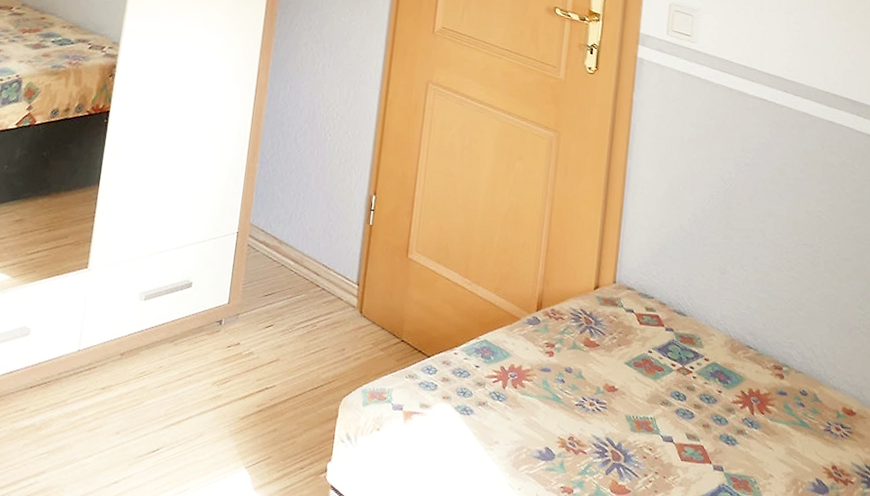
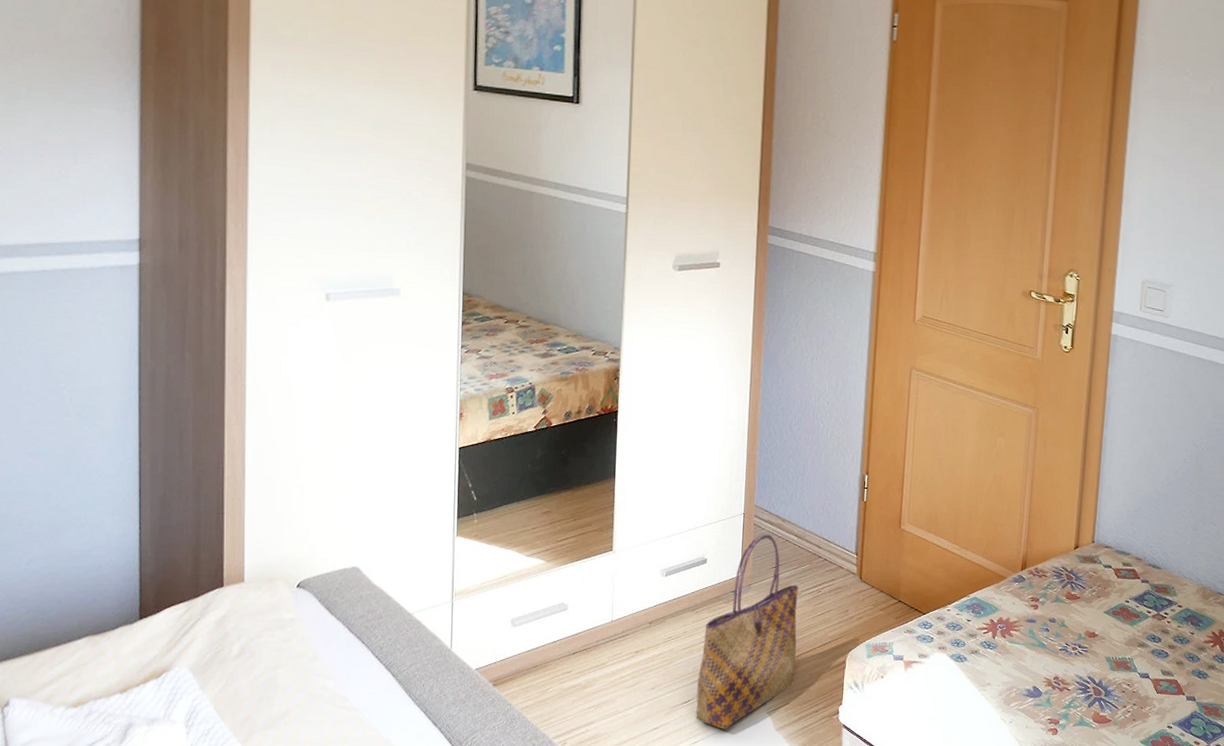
tote bag: none [163,256,292,487] -> present [696,533,798,730]

